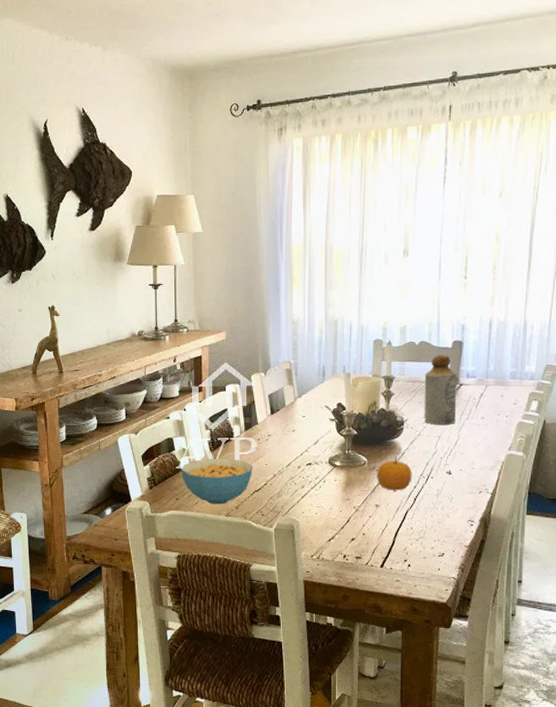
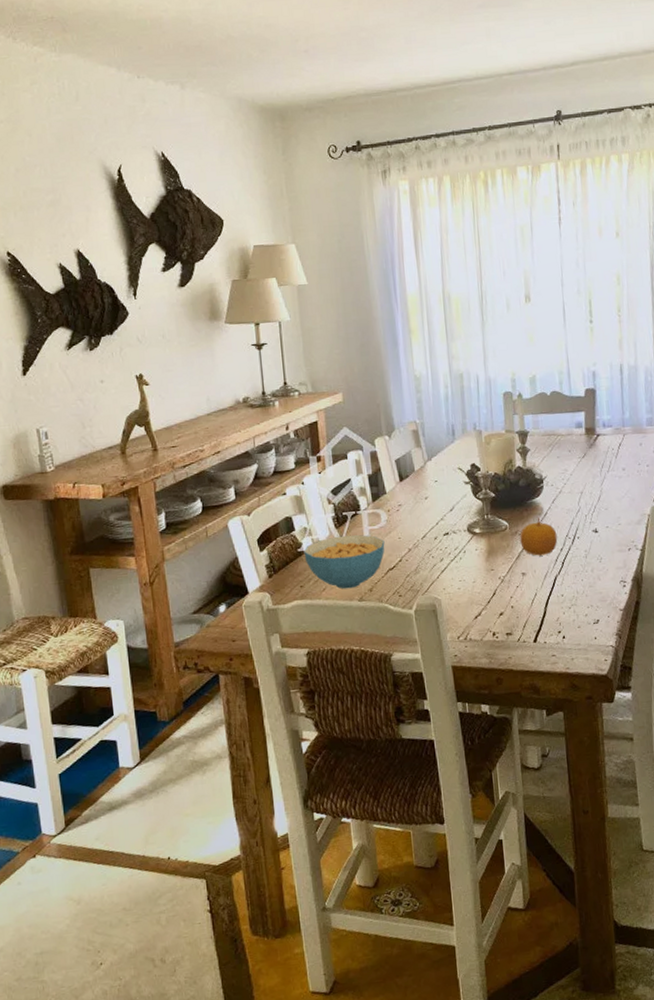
bottle: present [424,355,457,425] -> none [559,404,596,480]

